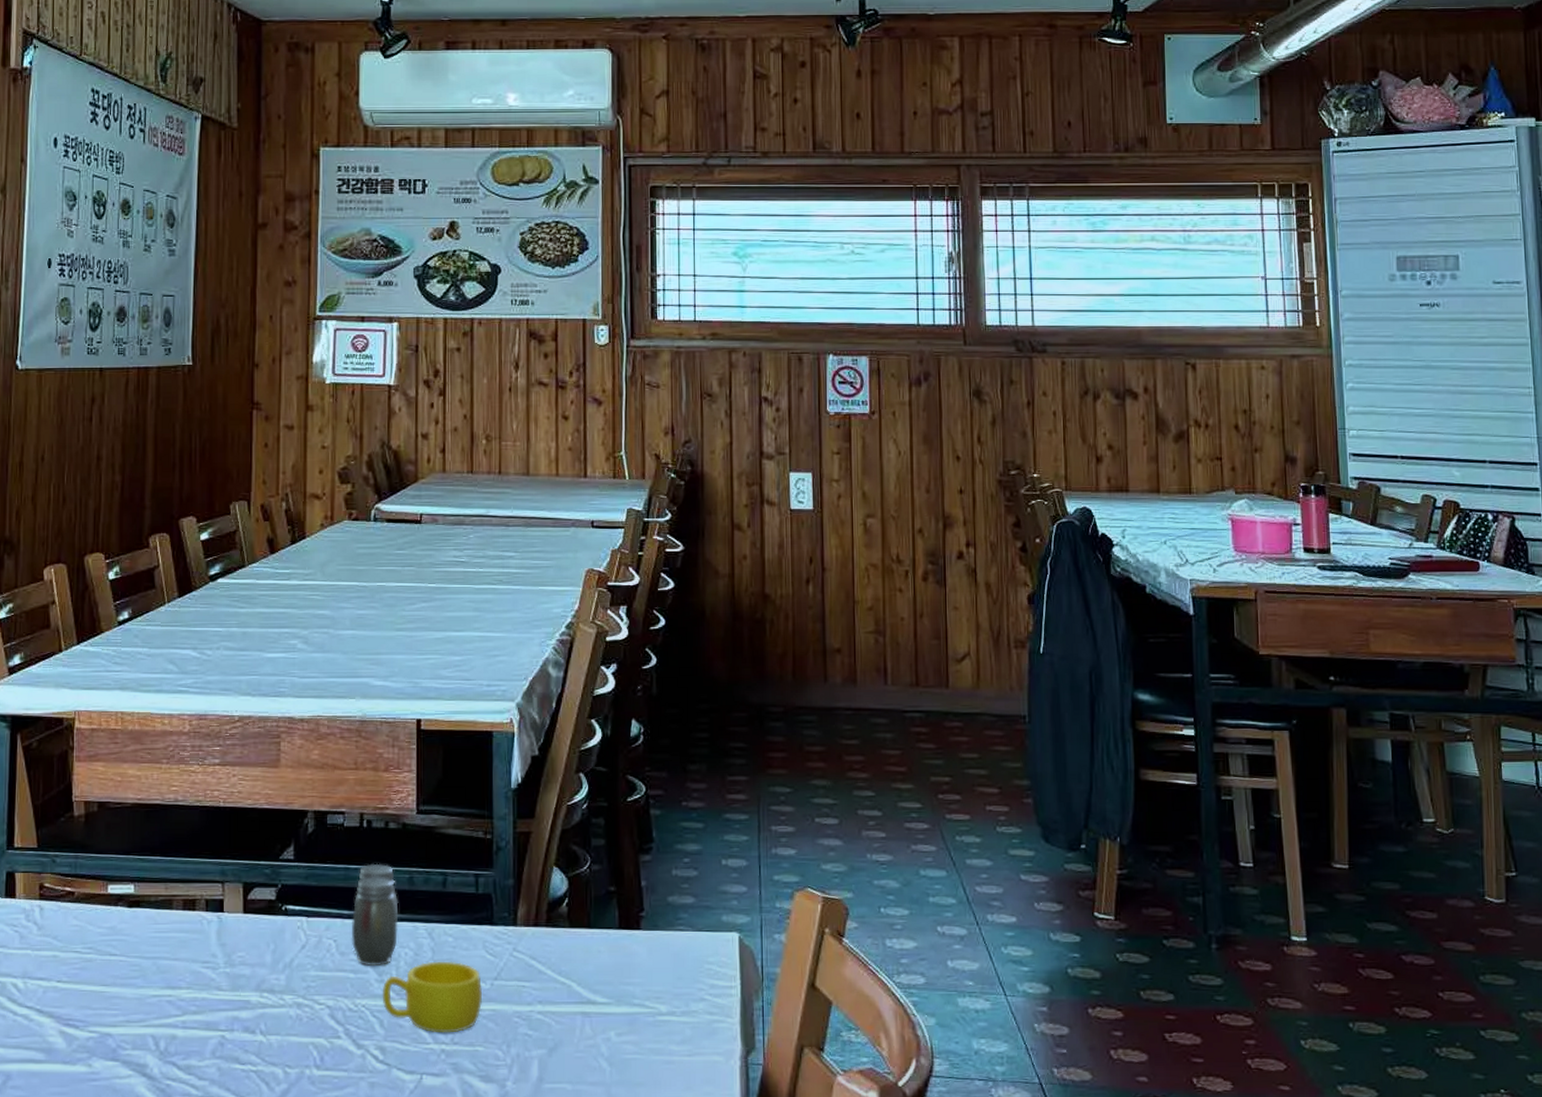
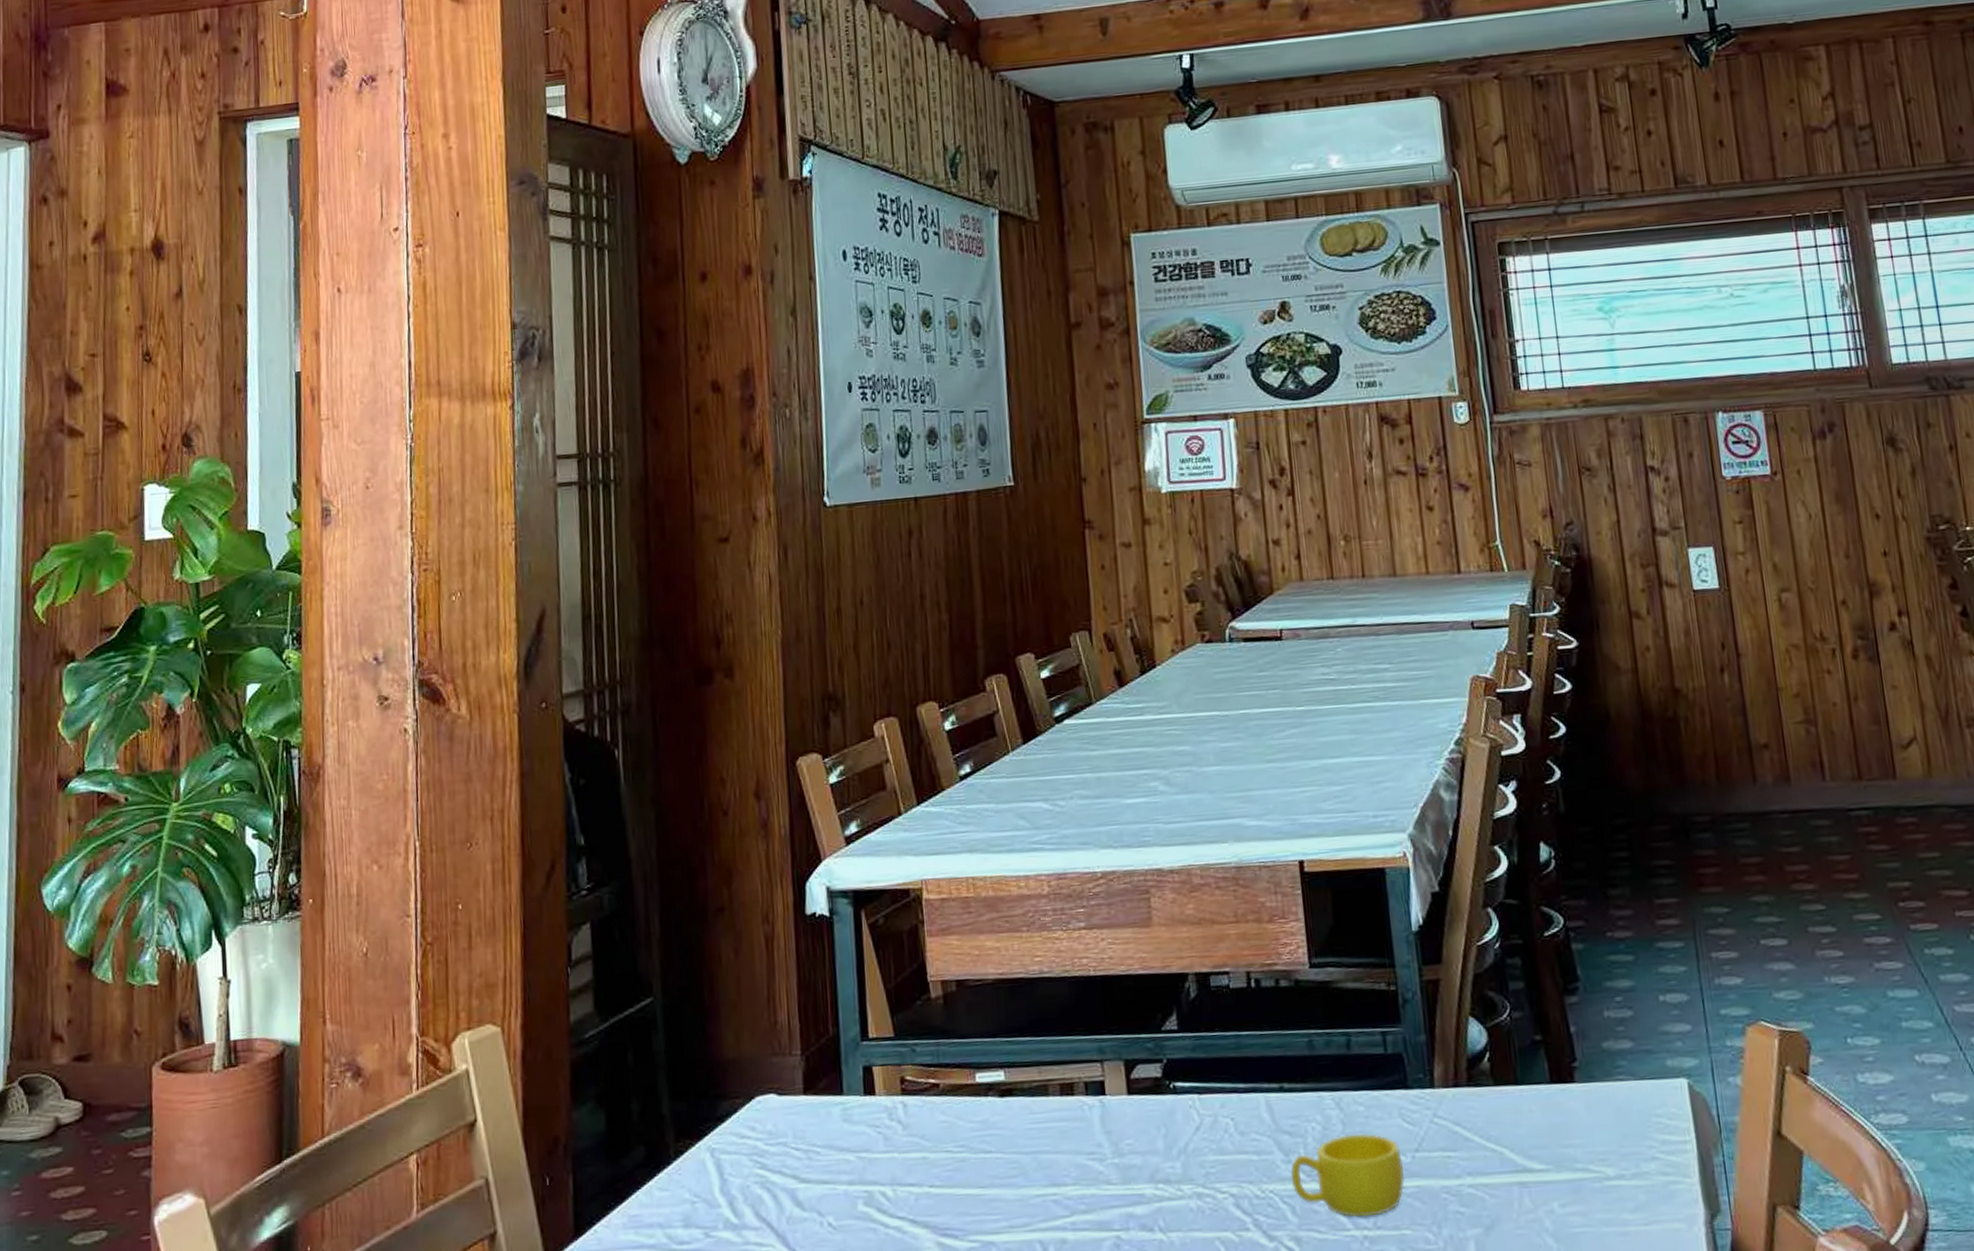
salt and pepper shaker: present [351,863,399,966] -> none [1249,1027,1303,1145]

